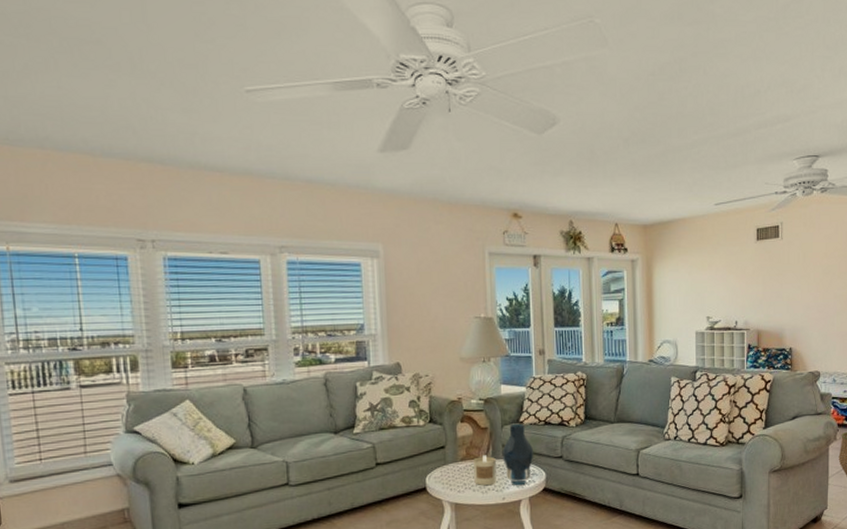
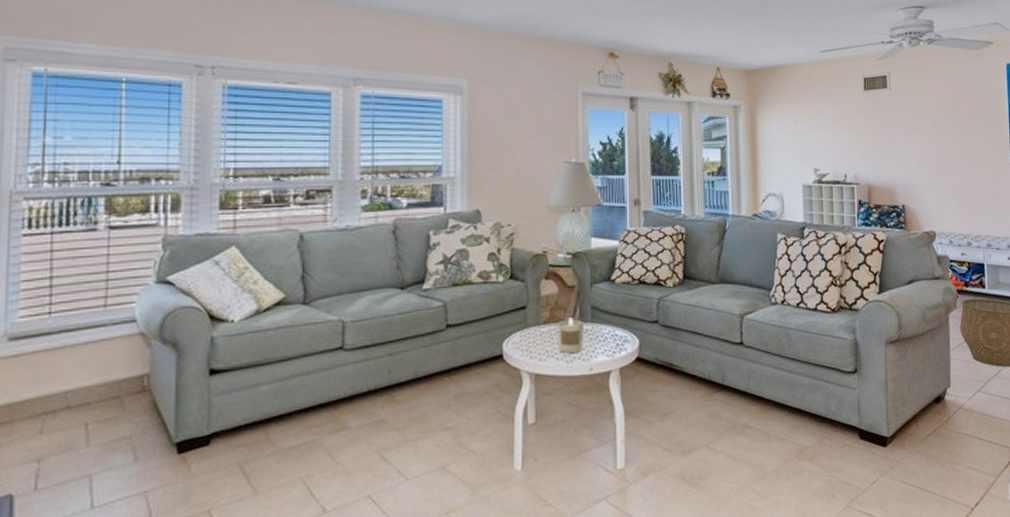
vase: present [502,423,534,485] -> none [590,282,627,354]

